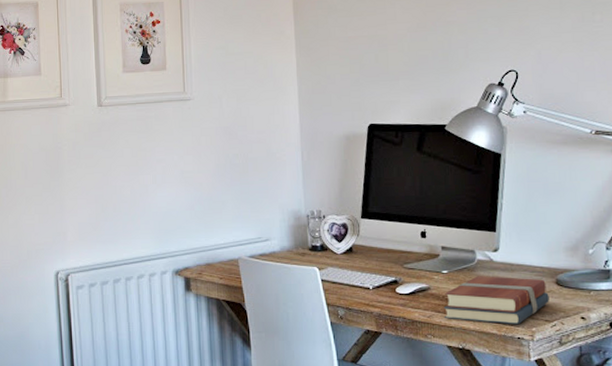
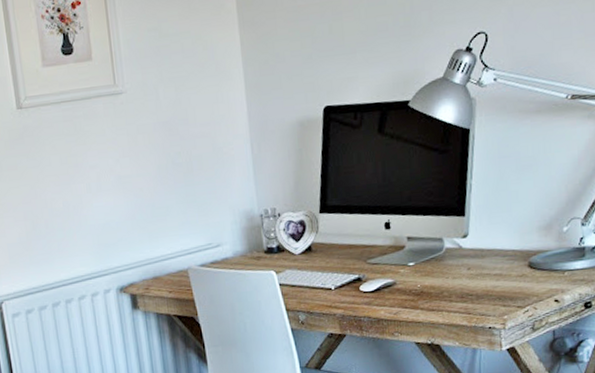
books: present [443,276,549,325] -> none [410,263,522,315]

